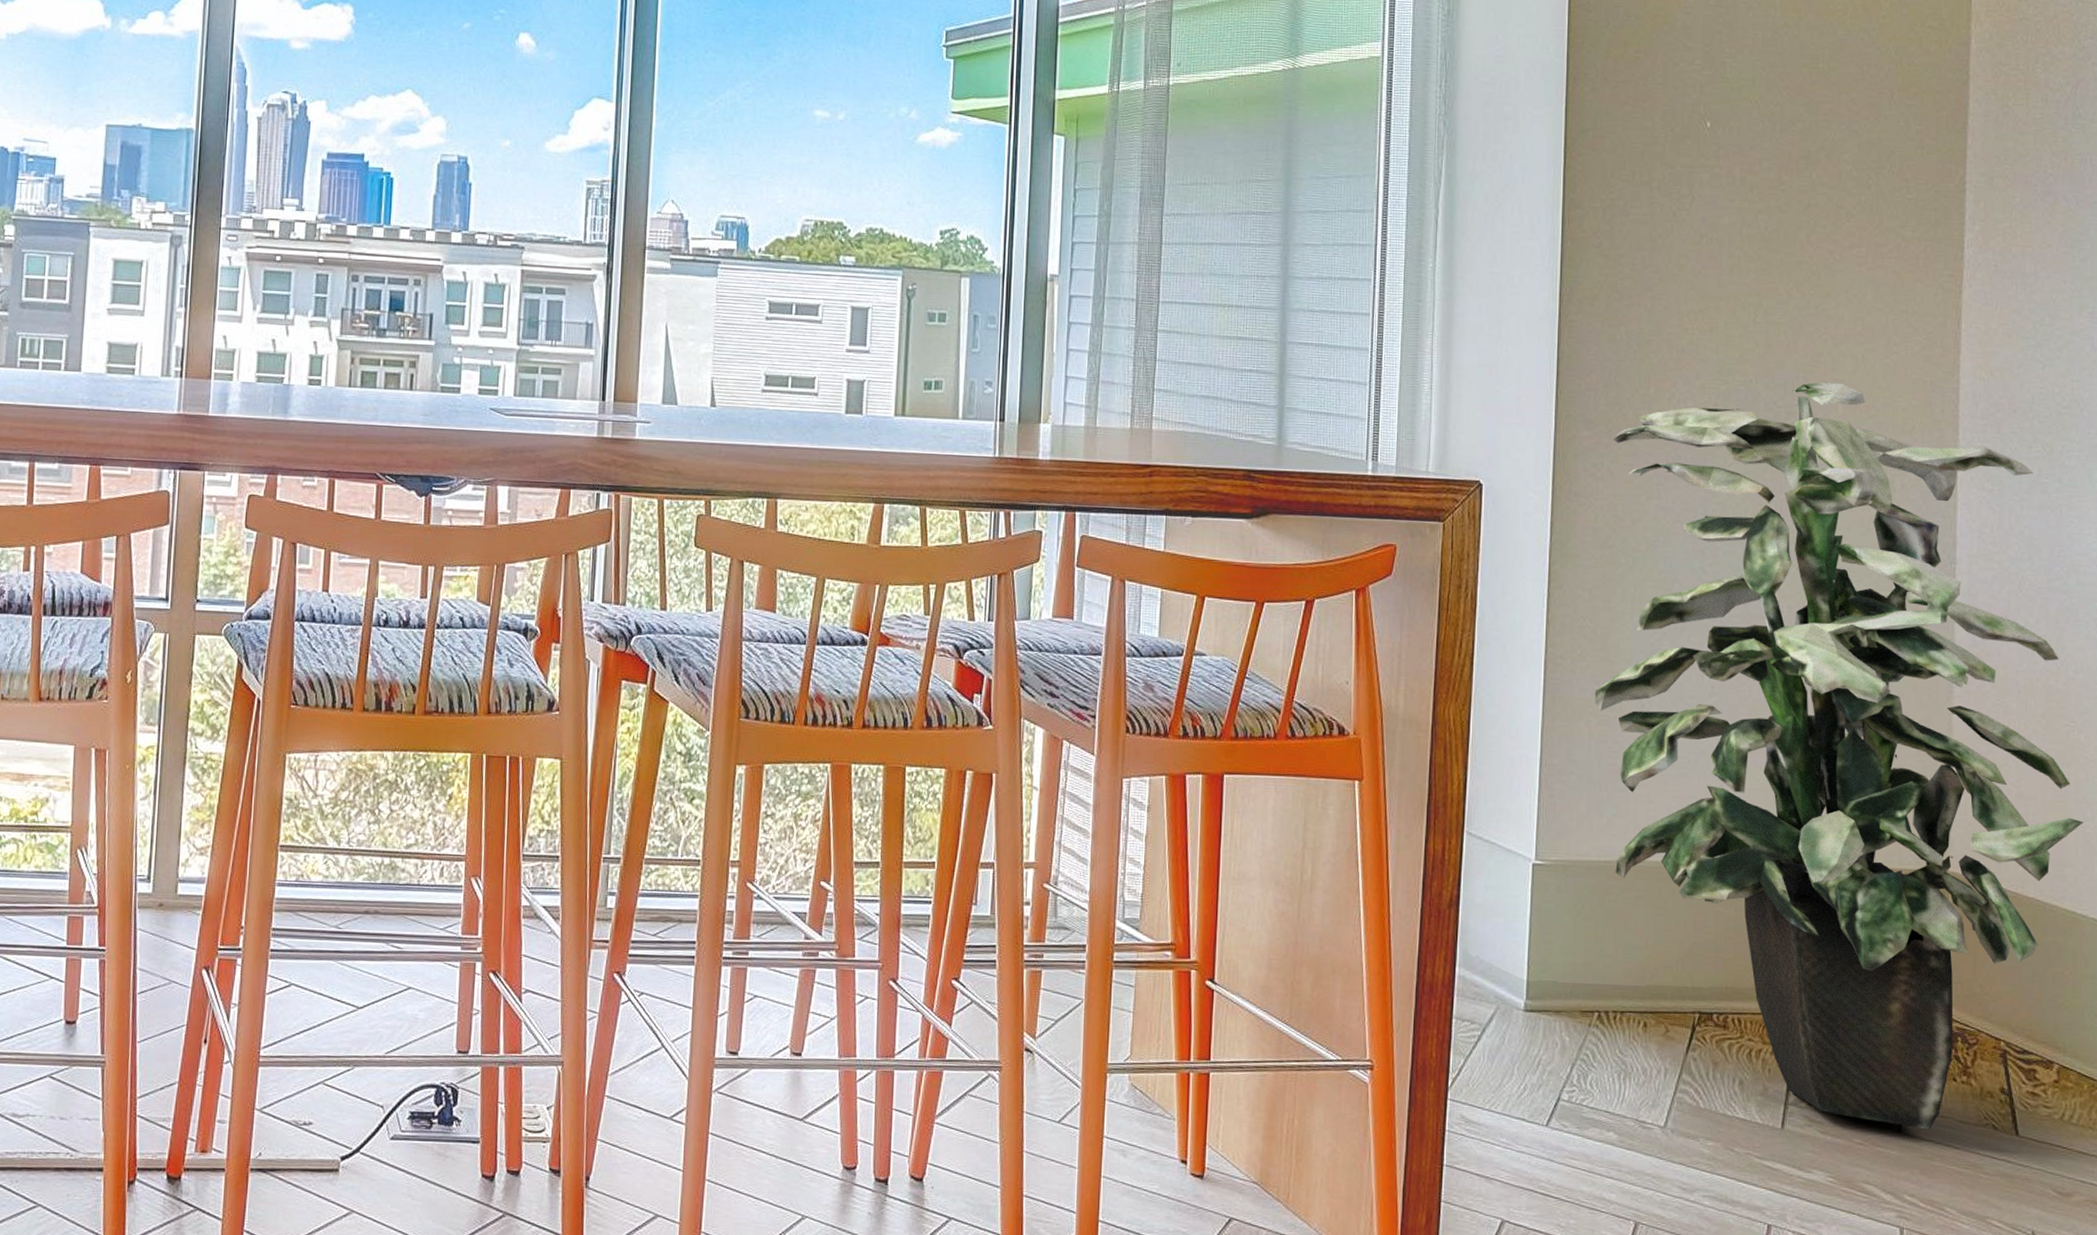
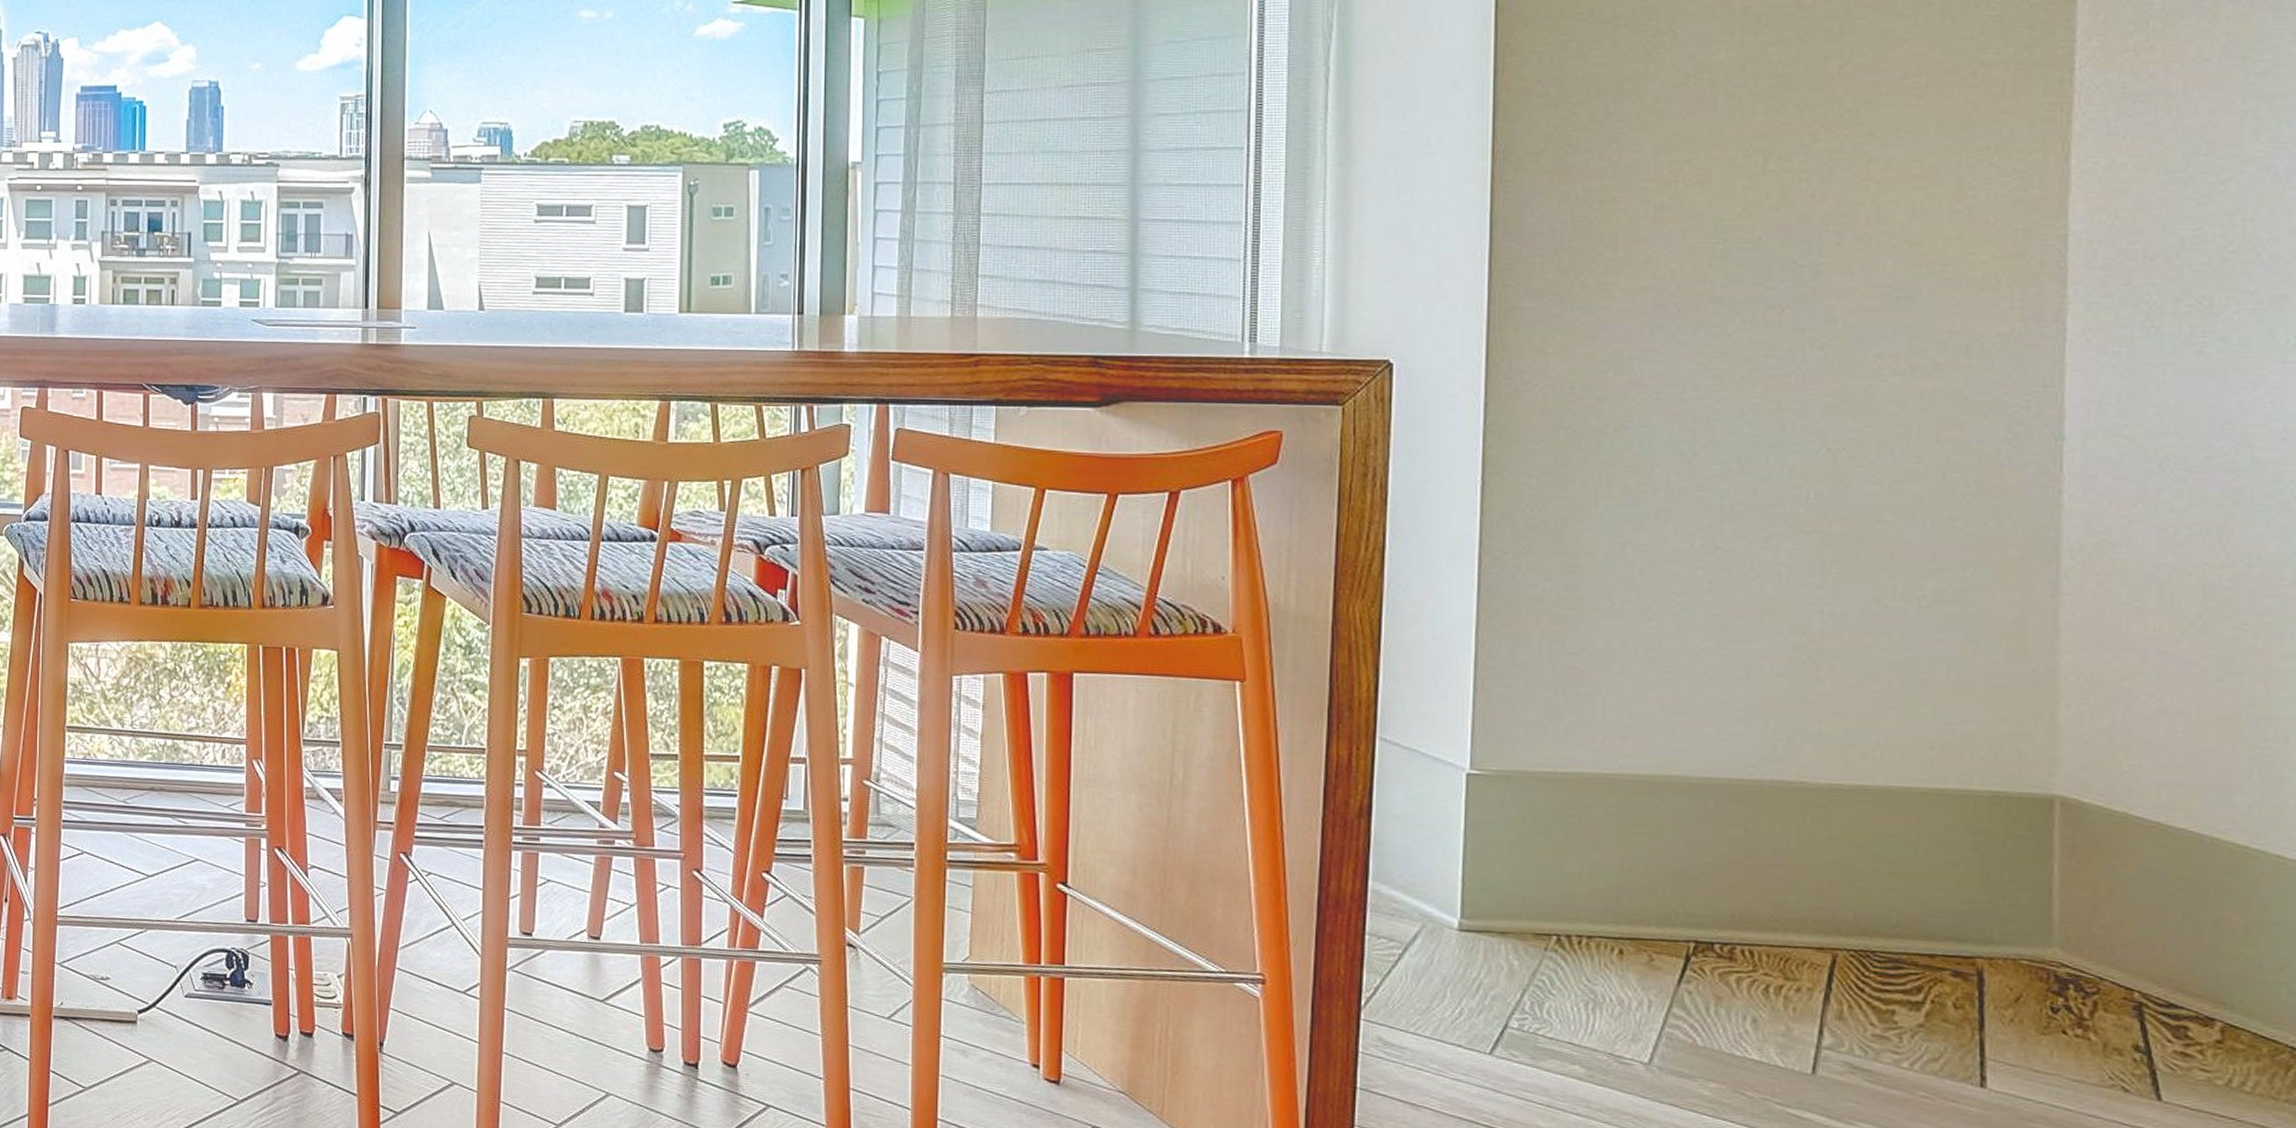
indoor plant: present [1594,381,2084,1130] -> none [1546,234,2262,1087]

